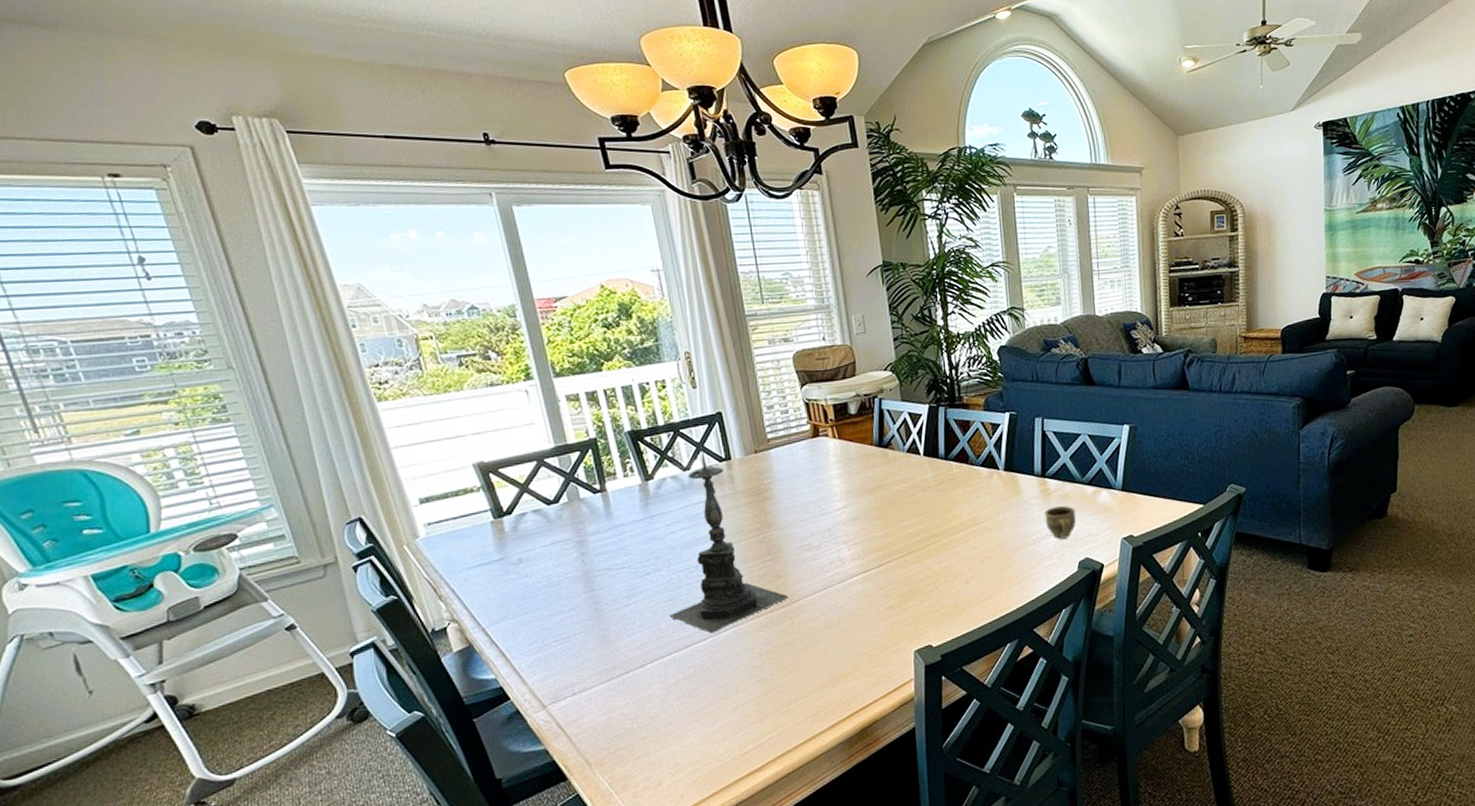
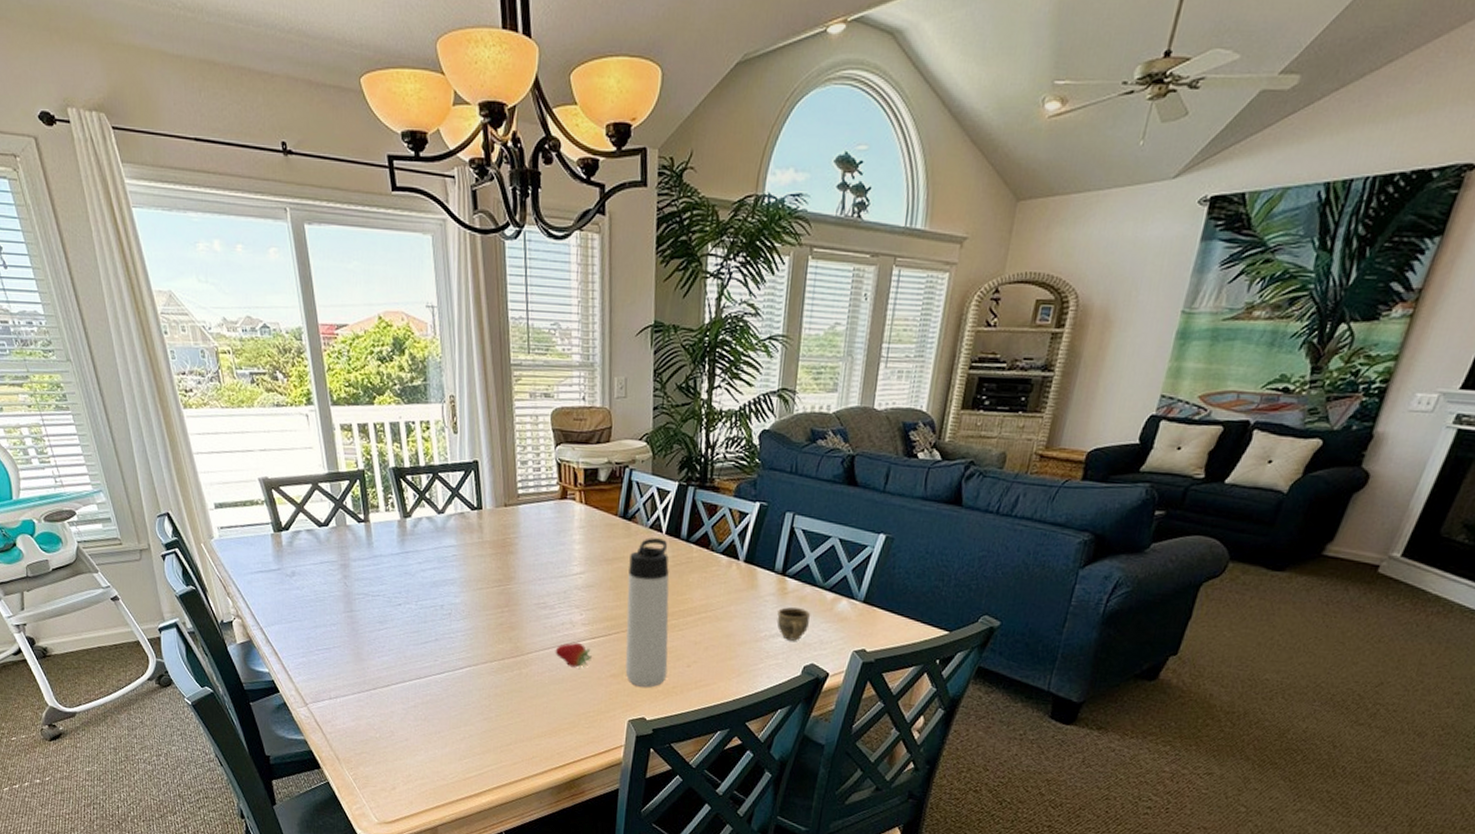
candle holder: present [669,447,790,634] -> none [414,493,521,669]
fruit: none [827,579,867,607] -> present [555,642,592,670]
thermos bottle: none [891,460,947,613] -> present [625,538,670,687]

